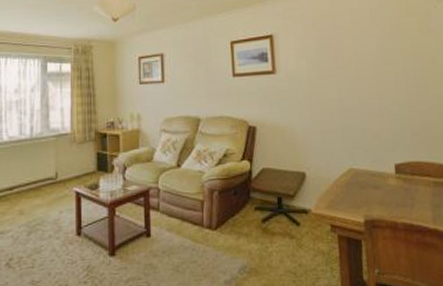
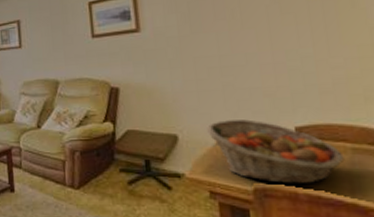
fruit basket: none [328,158,429,215] -> present [205,119,345,184]

